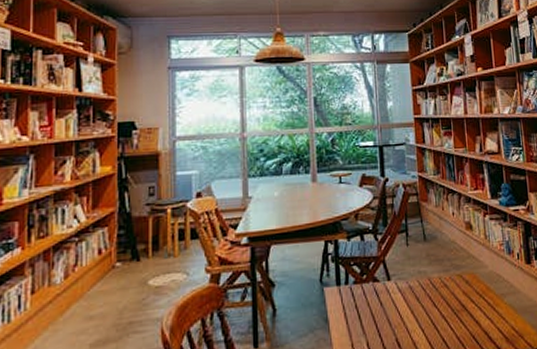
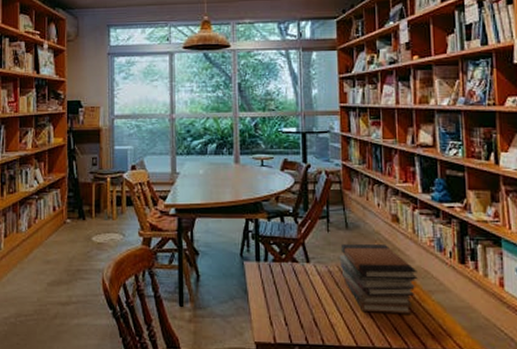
book stack: none [419,253,491,324] -> present [339,244,418,314]

